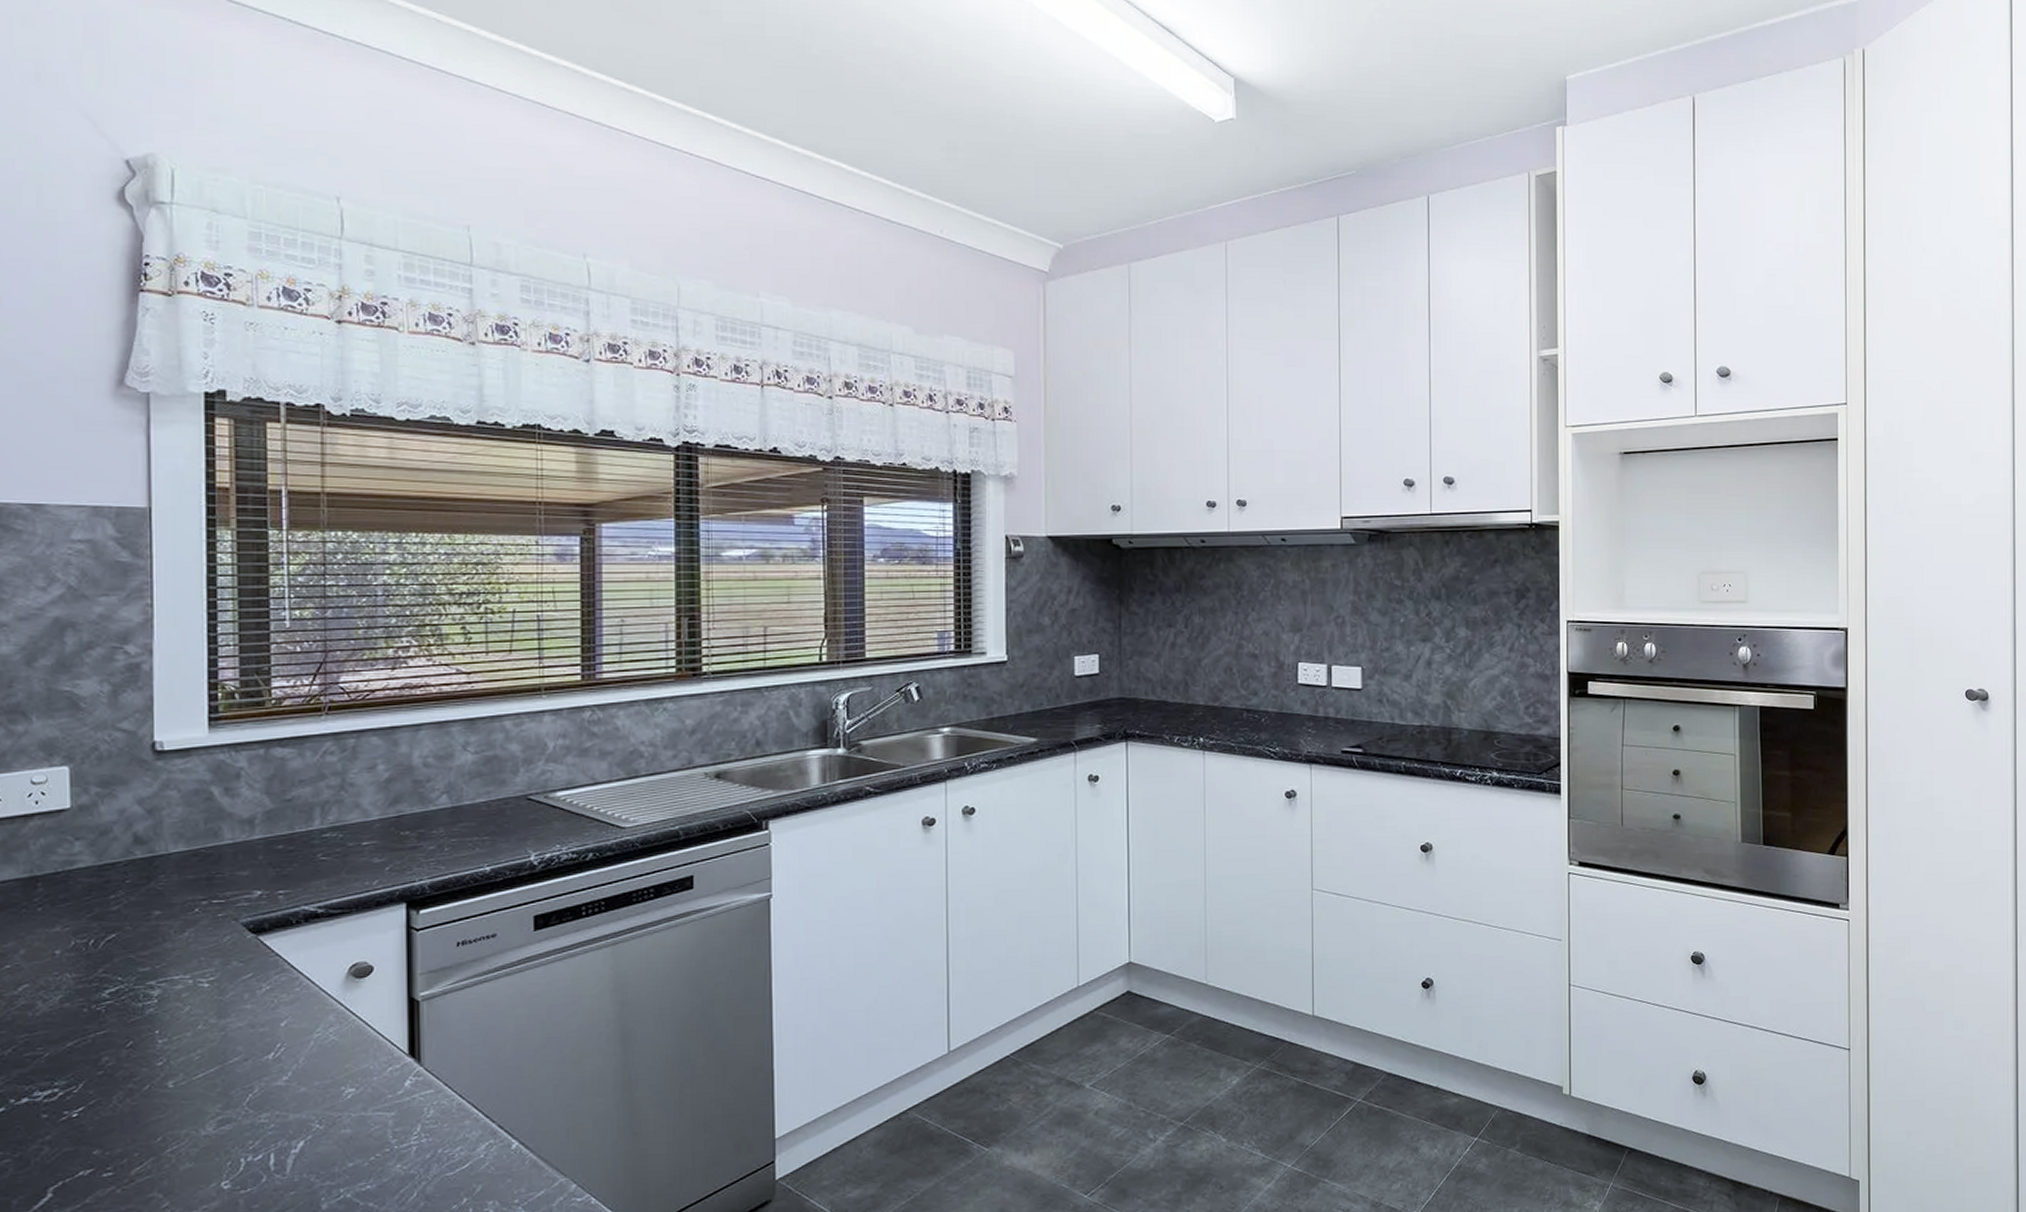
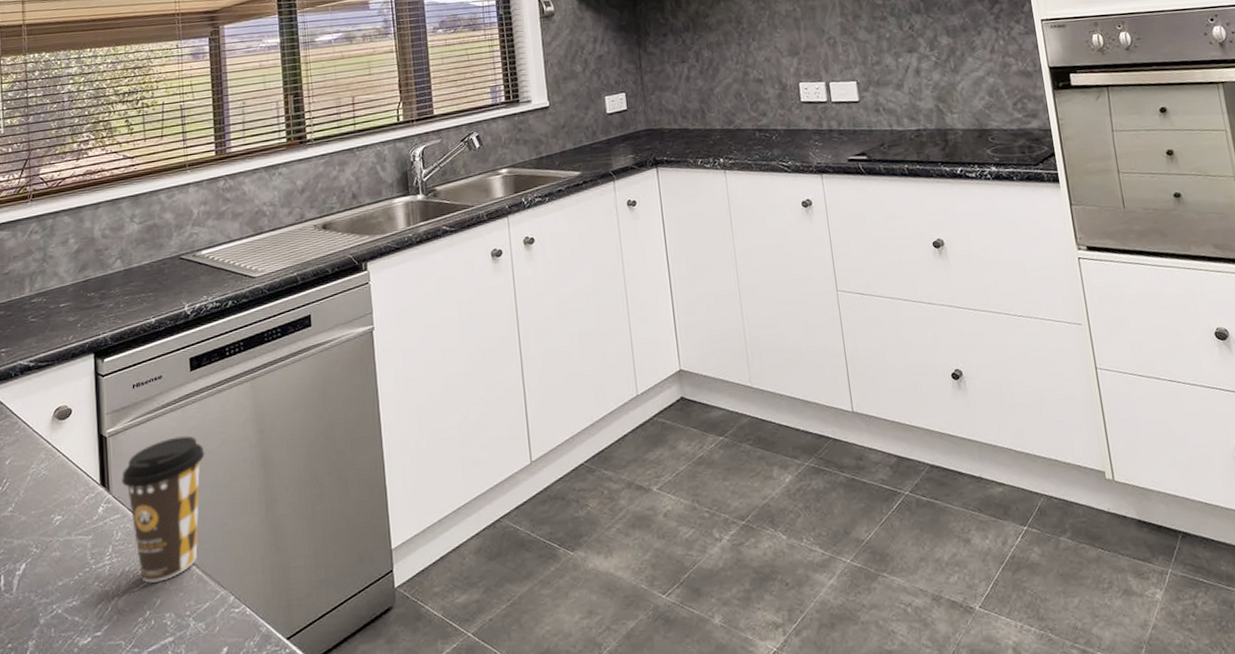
coffee cup: none [437,1004,548,1167] -> present [122,435,205,583]

